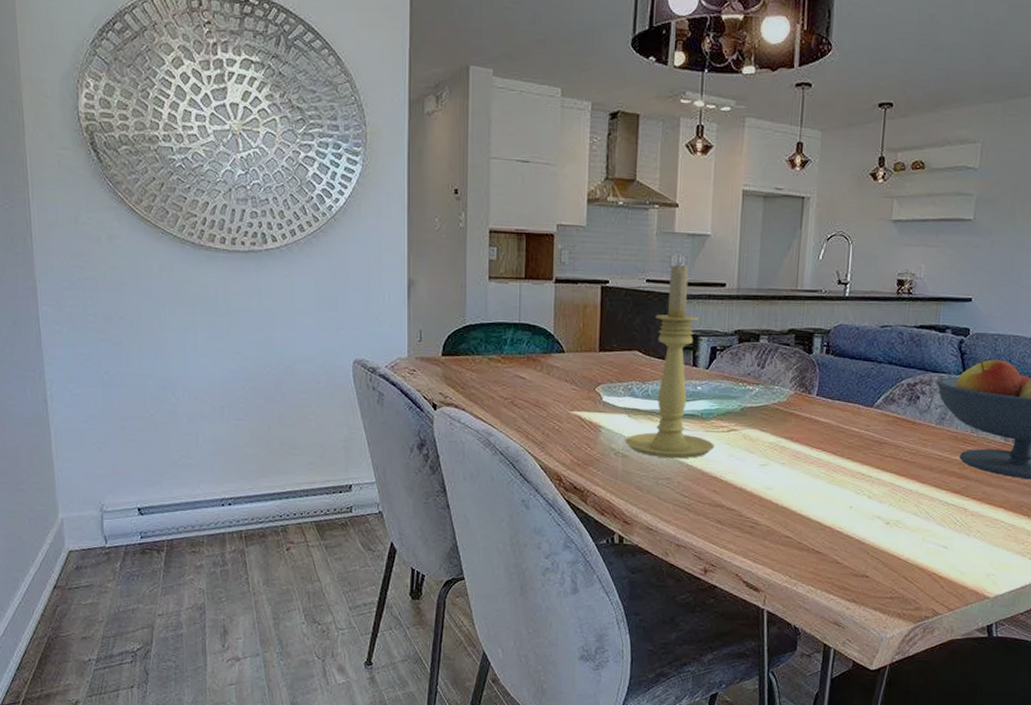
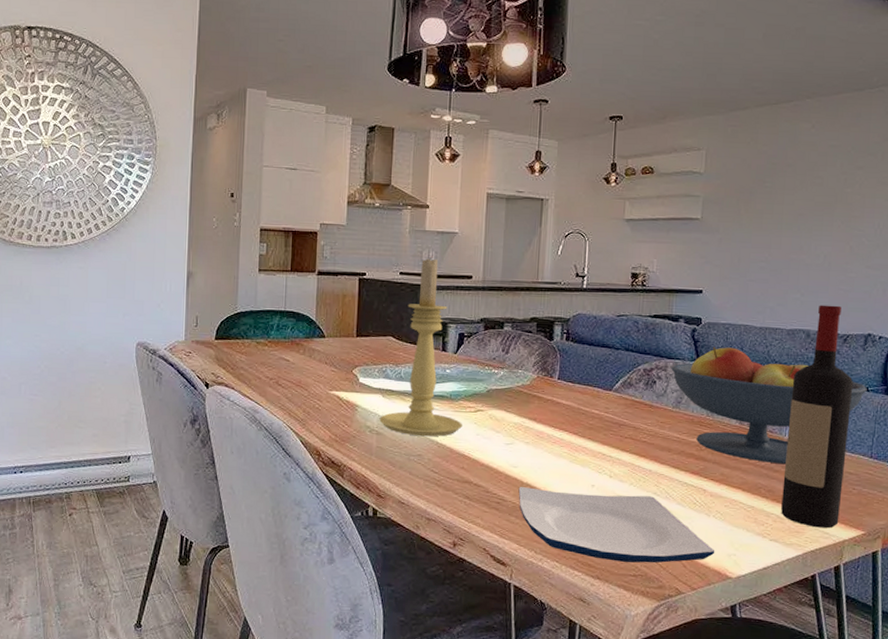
plate: none [773,510,974,585] -> present [518,487,715,563]

